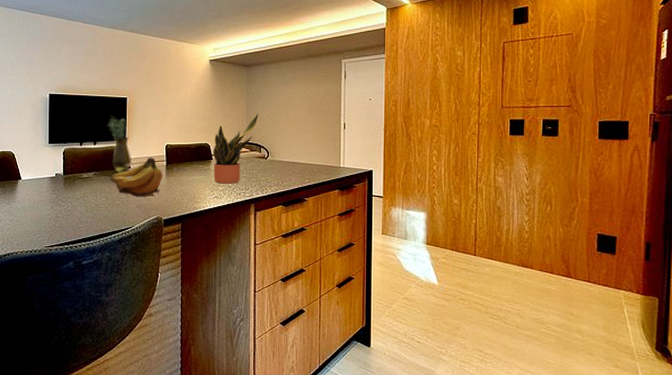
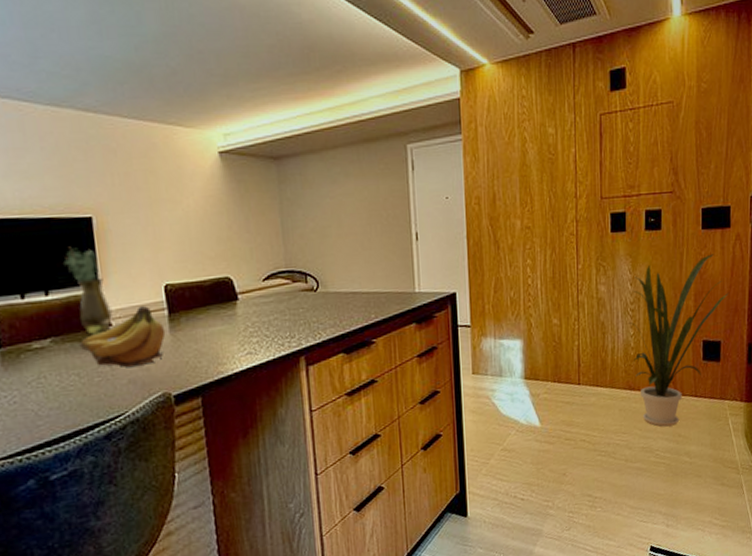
potted plant: present [213,114,259,184] -> none [238,228,300,334]
house plant: none [524,160,626,304] -> present [628,254,729,427]

